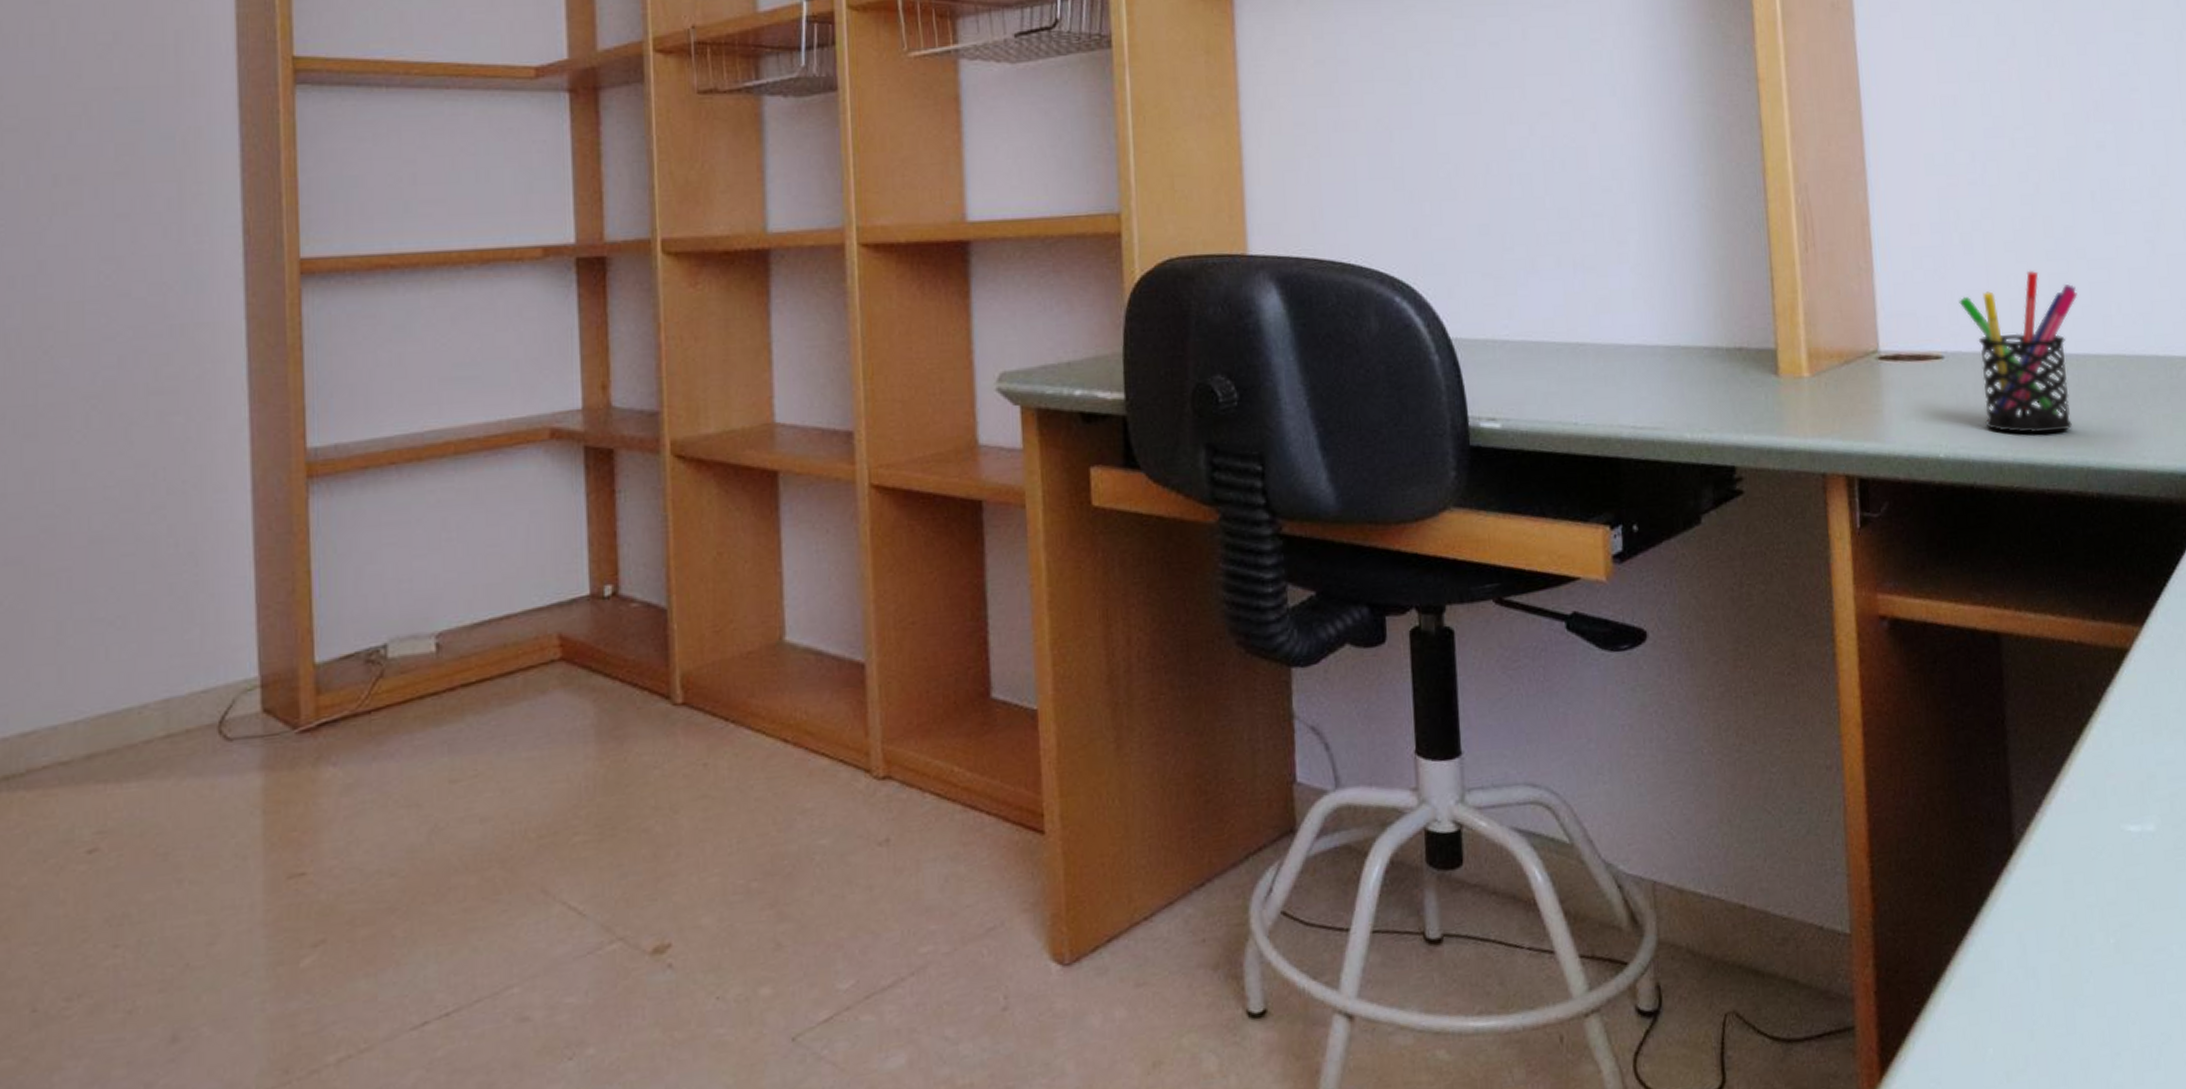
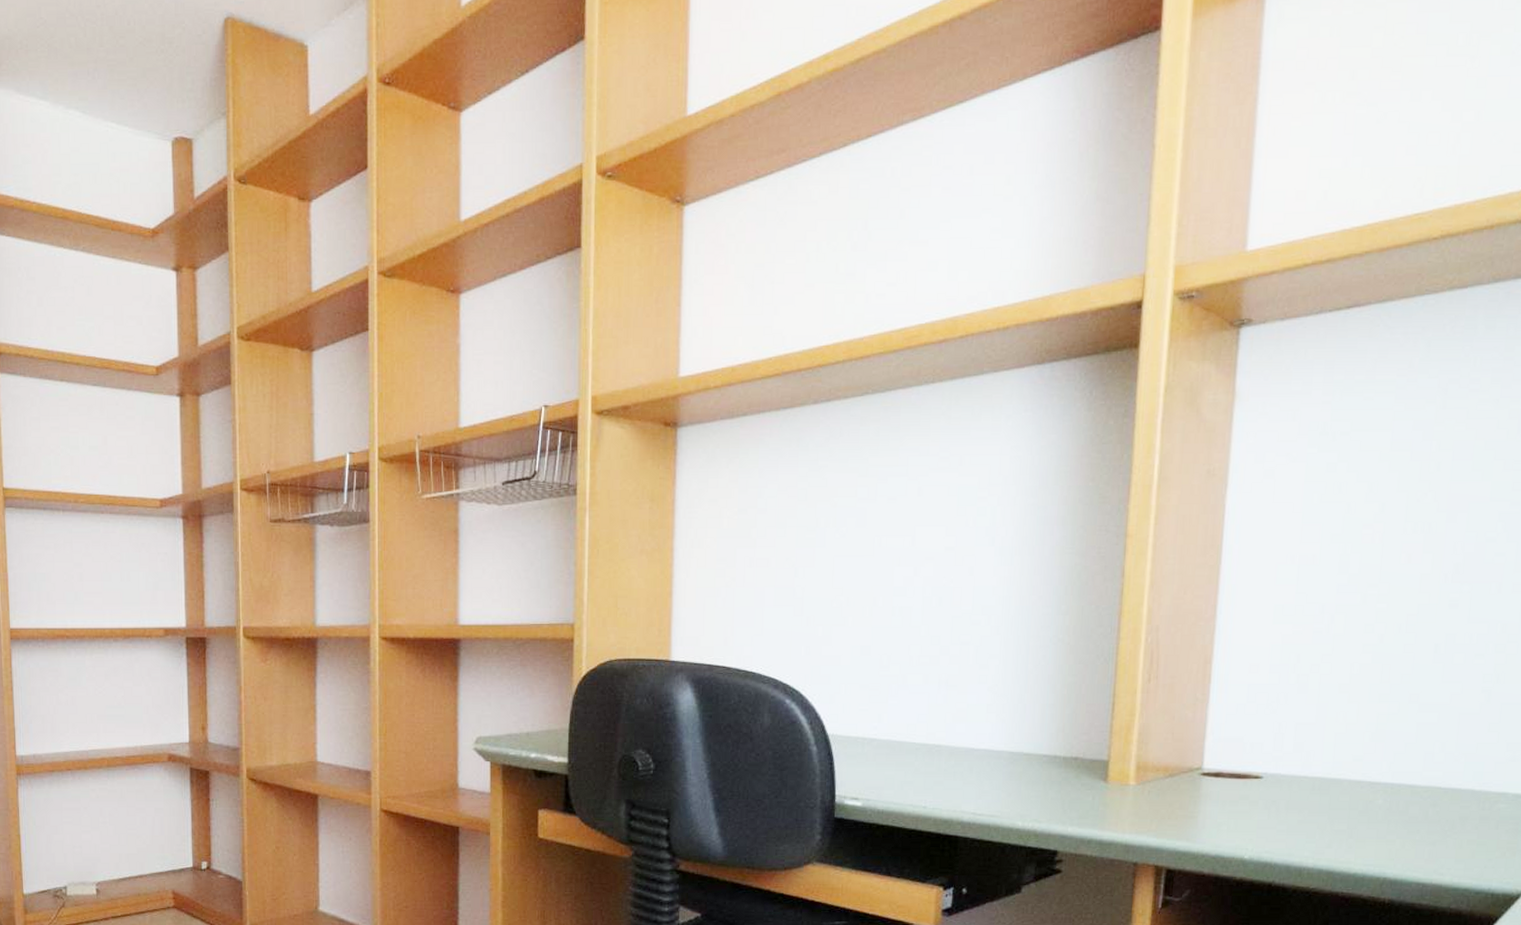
pen holder: present [1959,270,2078,433] -> none [1286,709,1404,846]

